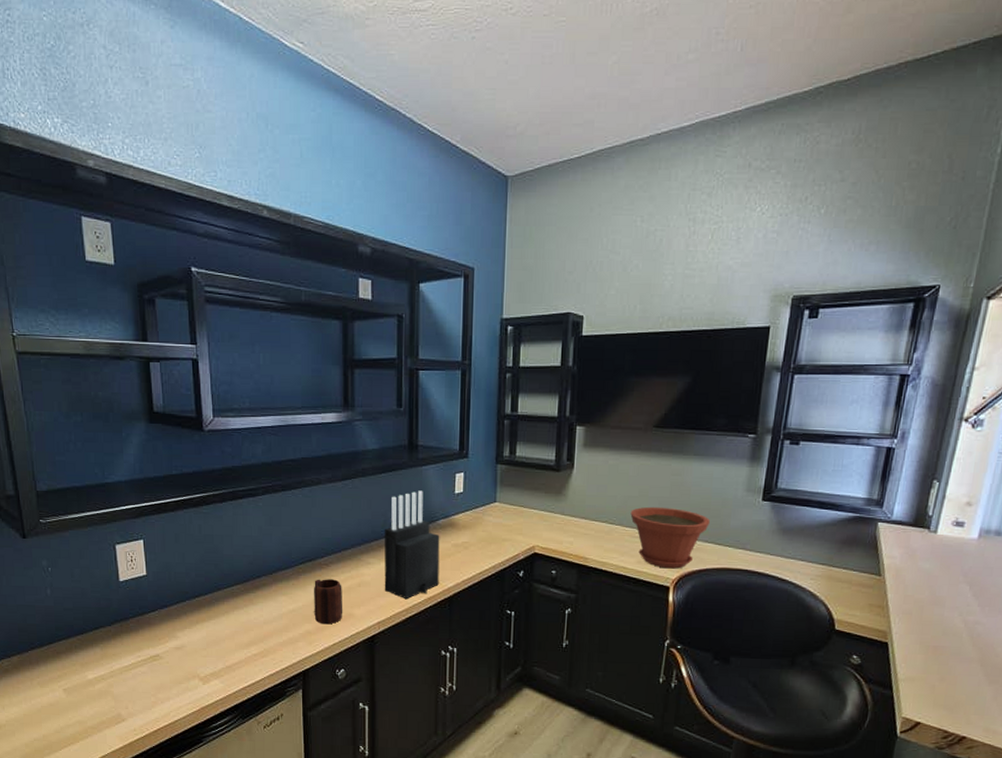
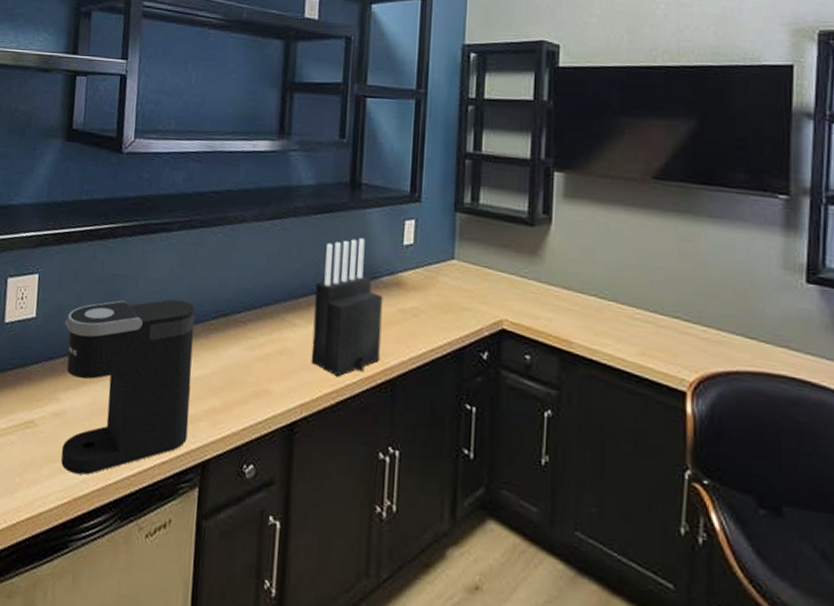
coffee maker: none [173,552,289,690] -> present [61,299,195,475]
mug: present [314,579,343,625] -> none [223,340,260,402]
plant pot: present [630,506,710,569] -> none [627,279,736,368]

